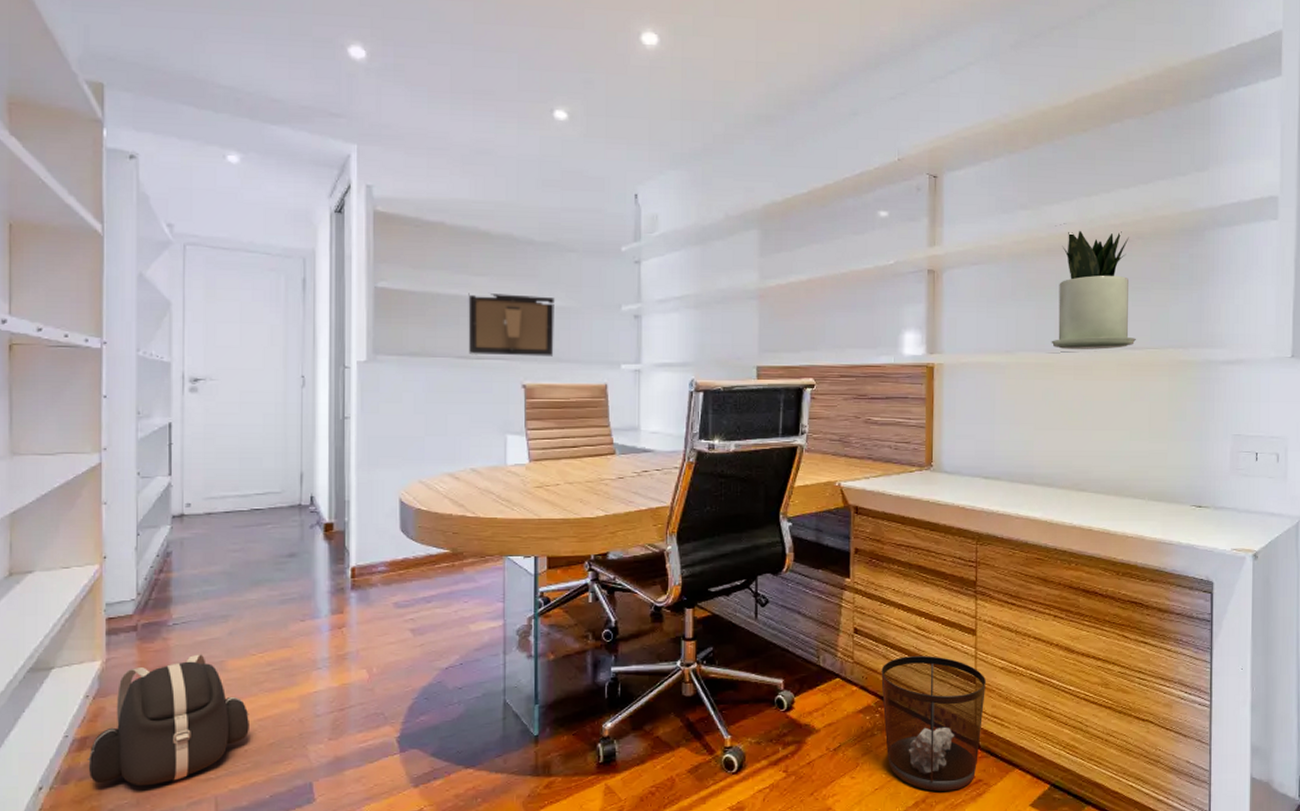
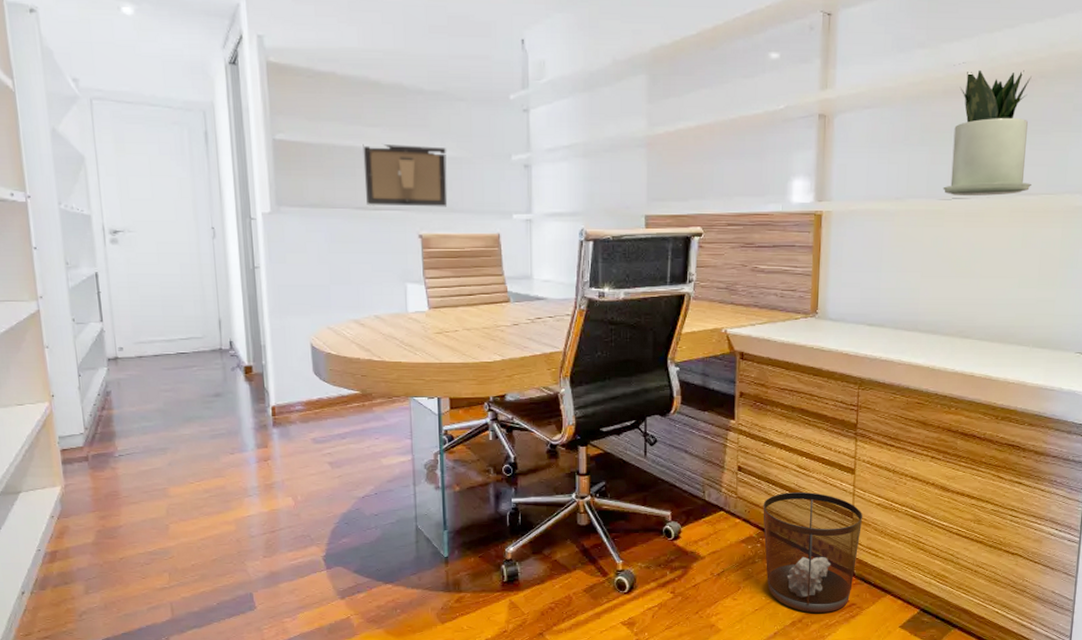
backpack: present [86,654,249,785] -> none [58,482,194,592]

